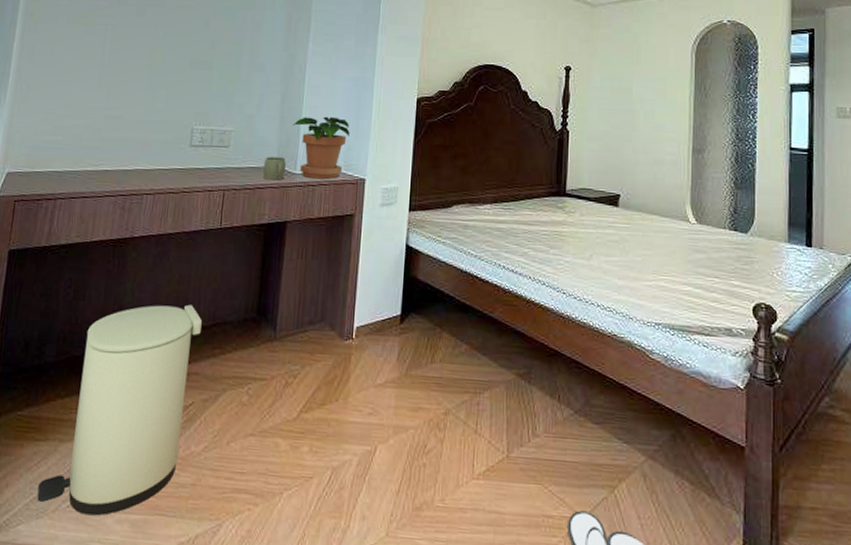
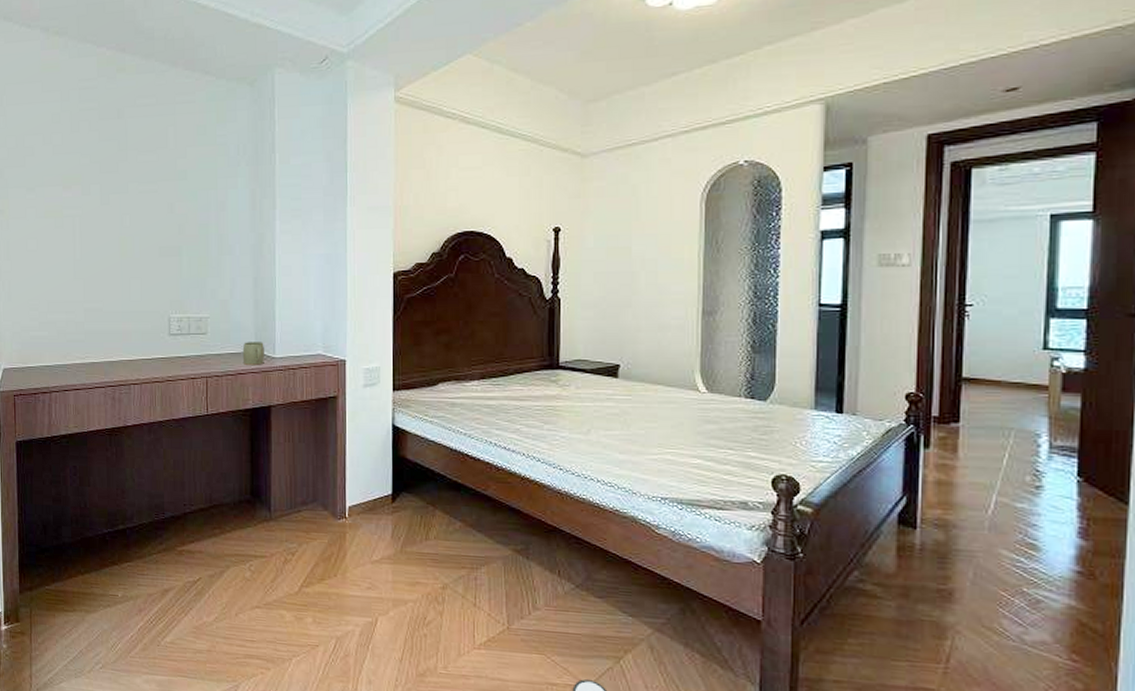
pedal bin: present [37,304,202,516] -> none [73,488,200,676]
potted plant: present [293,116,350,180] -> none [267,297,326,363]

